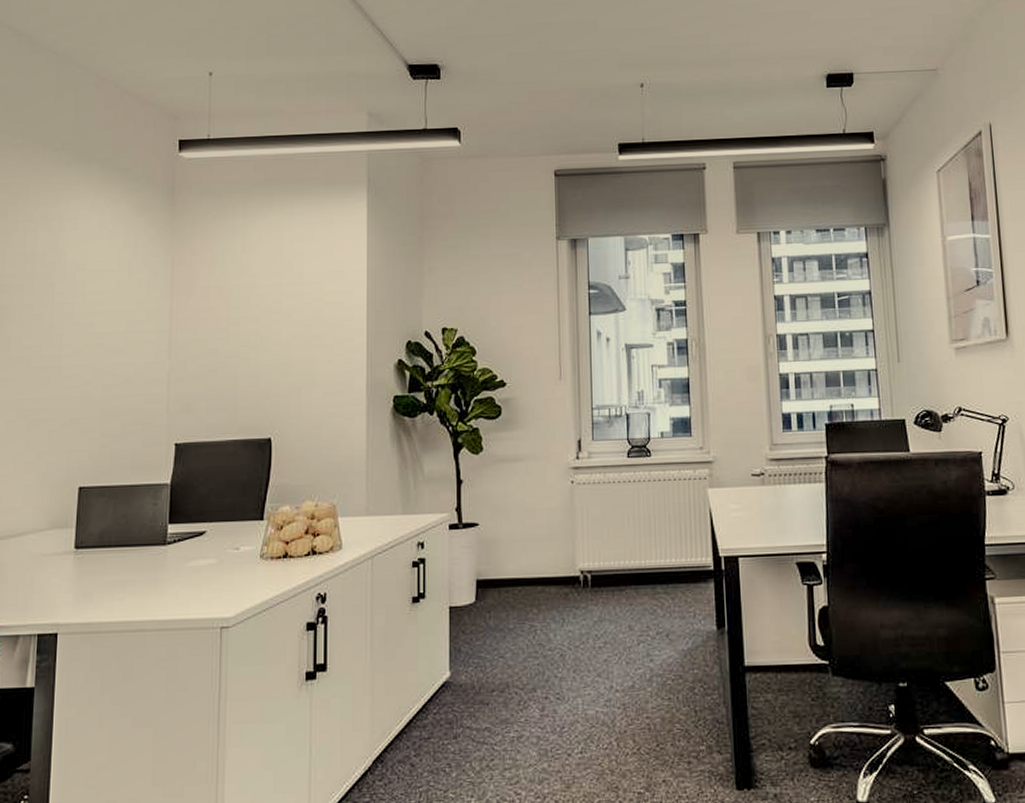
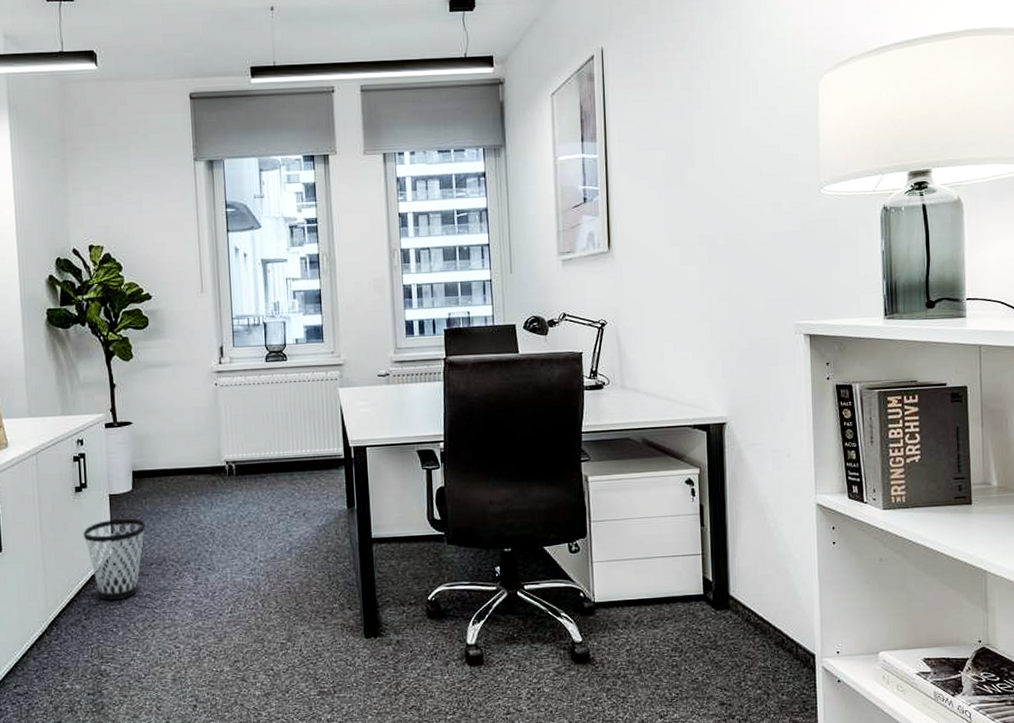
wastebasket: none [418,635,488,733] -> present [83,518,146,600]

